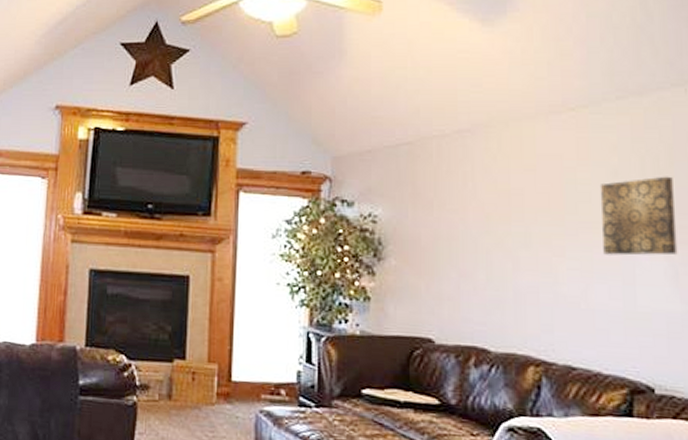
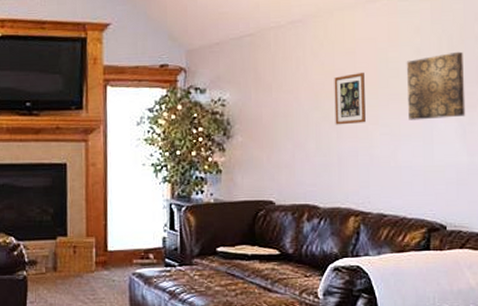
picture frame: none [509,193,549,255] -> present [334,72,366,125]

